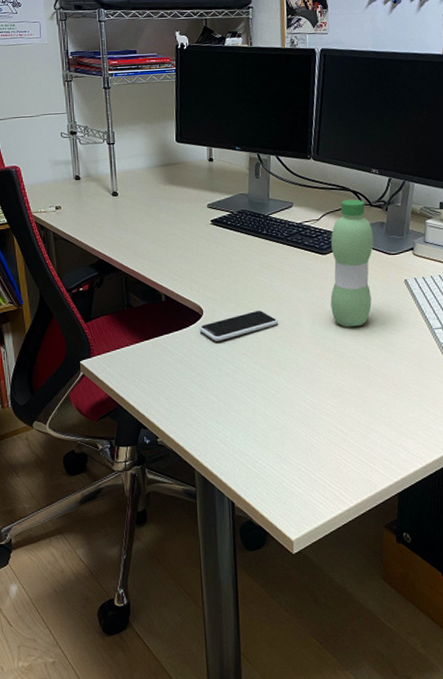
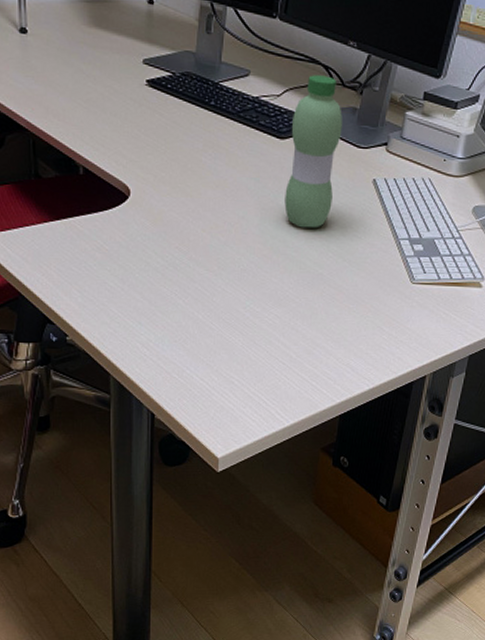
smartphone: present [199,310,278,341] -> none [124,197,220,230]

